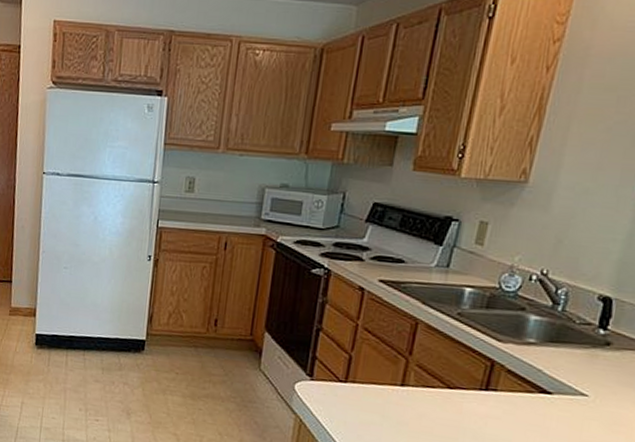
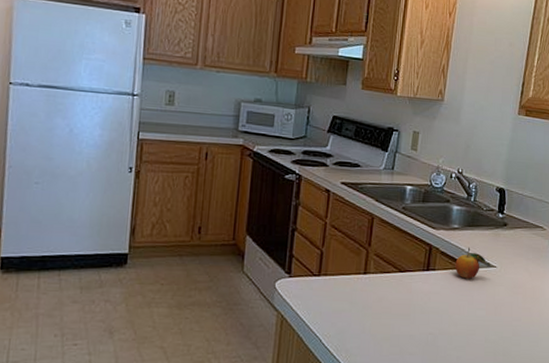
fruit: none [525,367,581,407] -> present [455,247,492,279]

